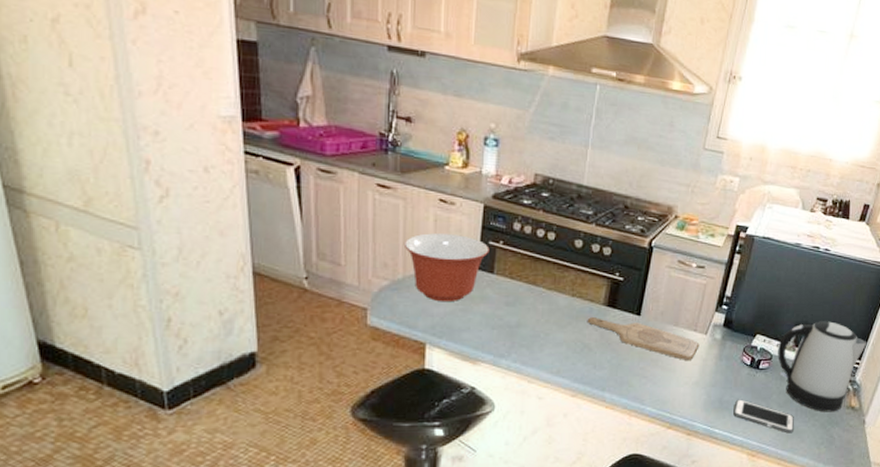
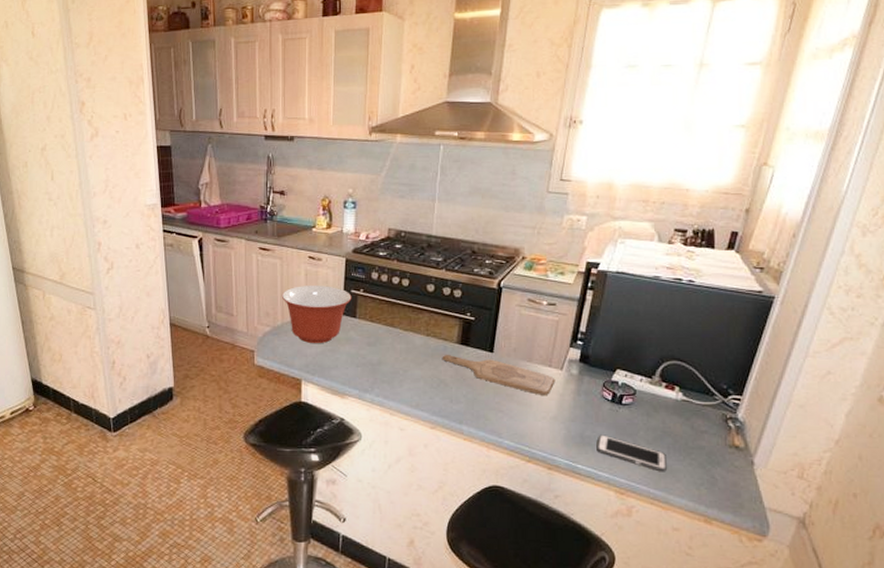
kettle: present [778,321,867,412] -> none [642,355,749,451]

